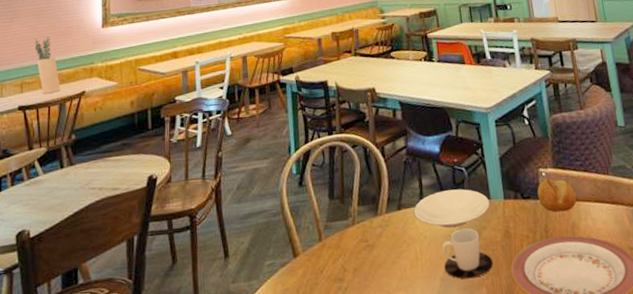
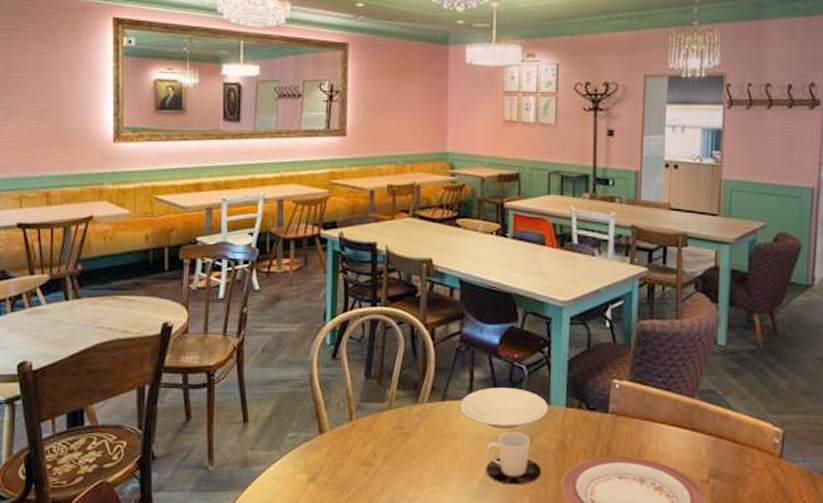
vase: present [34,37,61,94] -> none [34,145,65,213]
bread roll: present [537,177,577,212] -> none [605,390,651,431]

